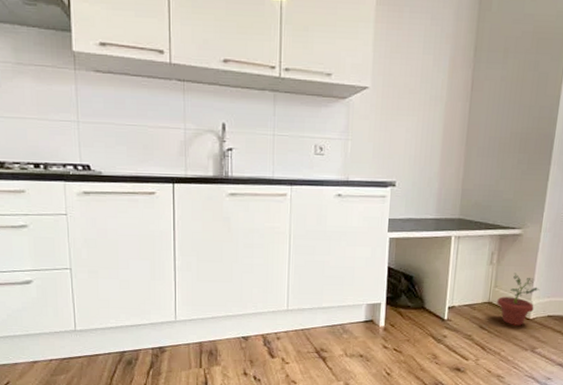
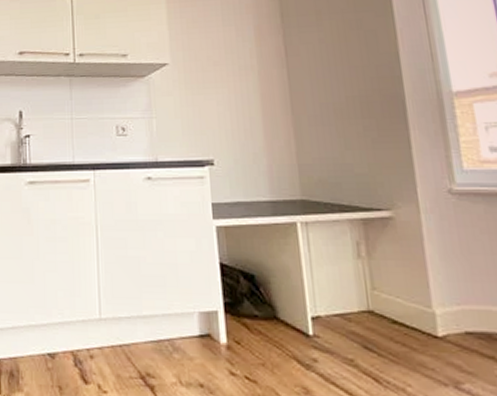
potted plant: present [497,273,540,326] -> none [380,269,442,347]

